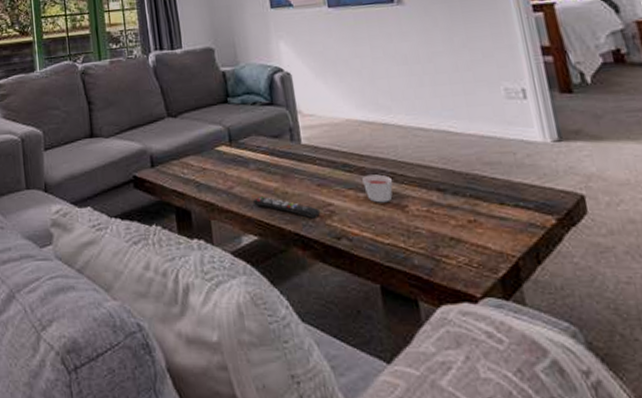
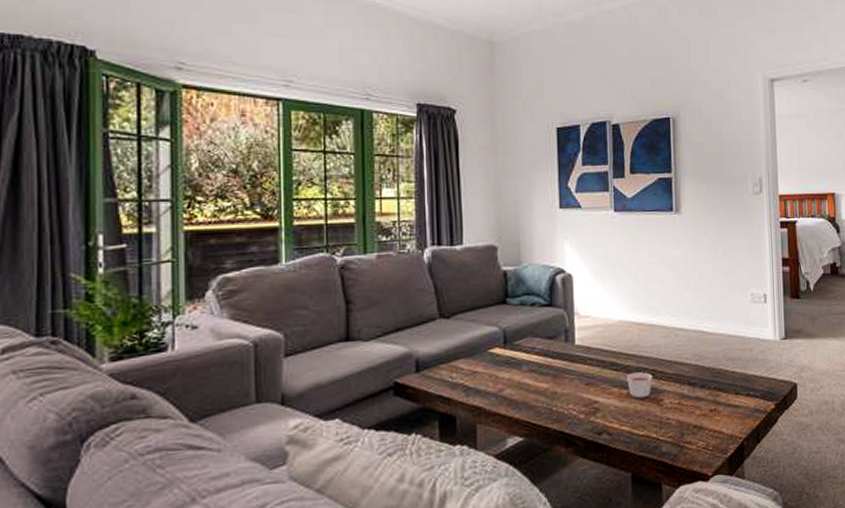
remote control: present [252,197,321,219] -> none [521,398,586,417]

